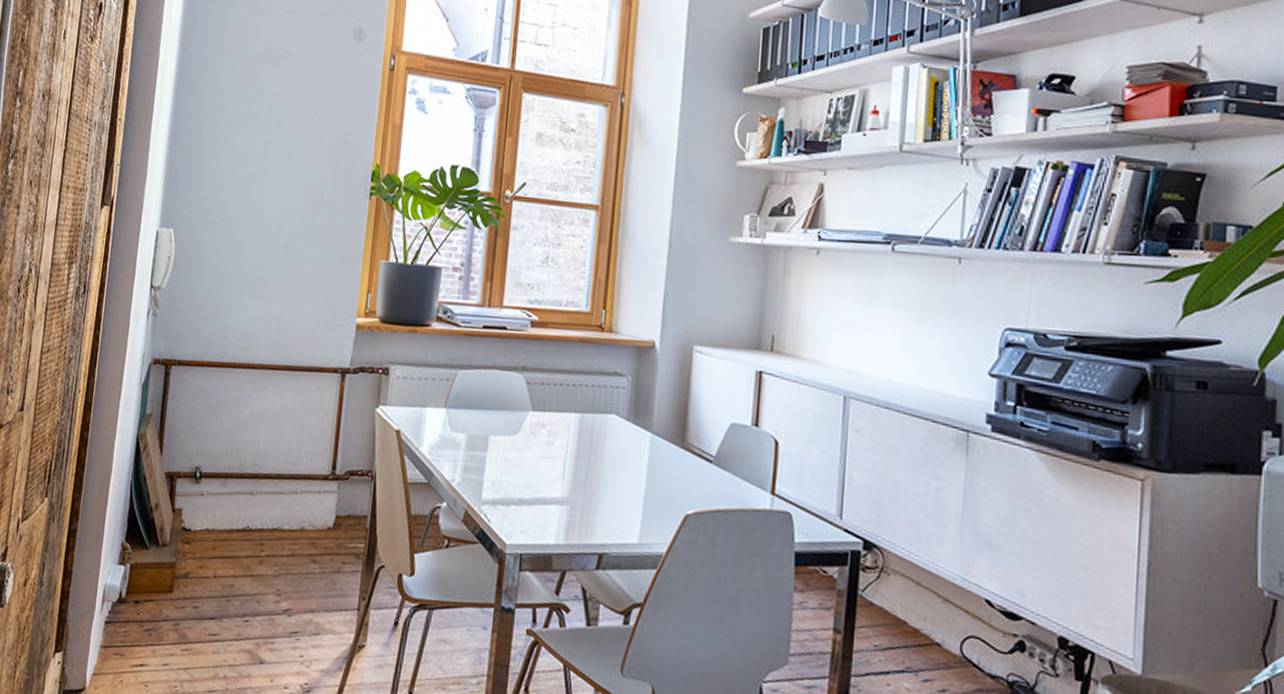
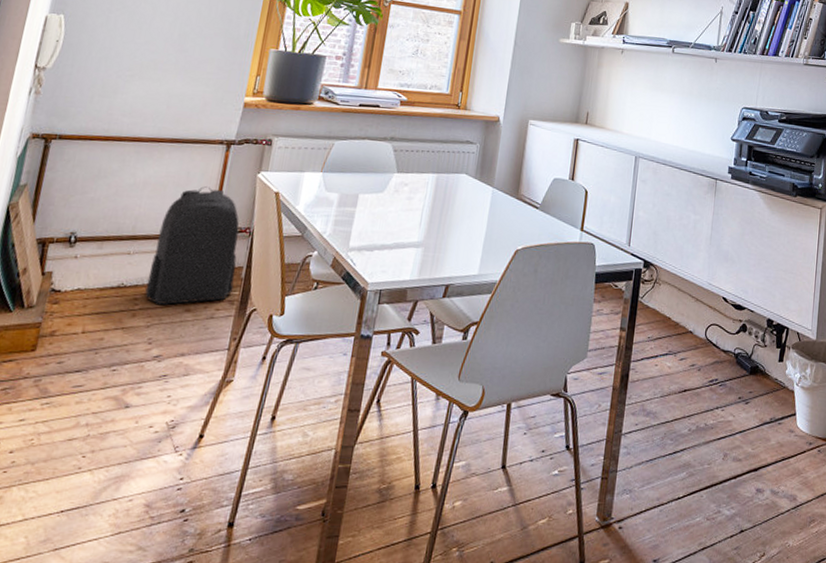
backpack: none [270,421,361,554] -> present [145,186,240,305]

